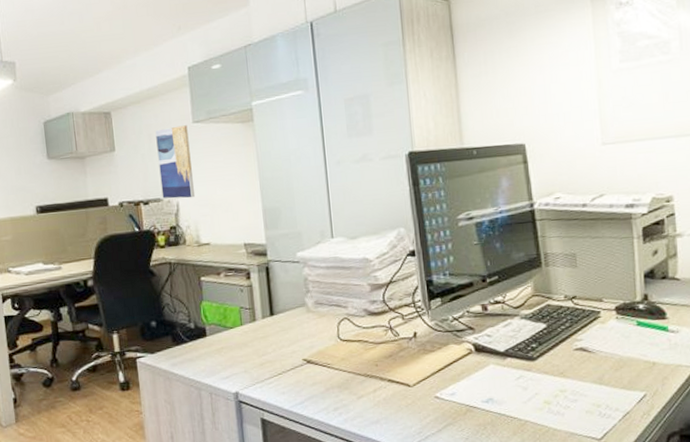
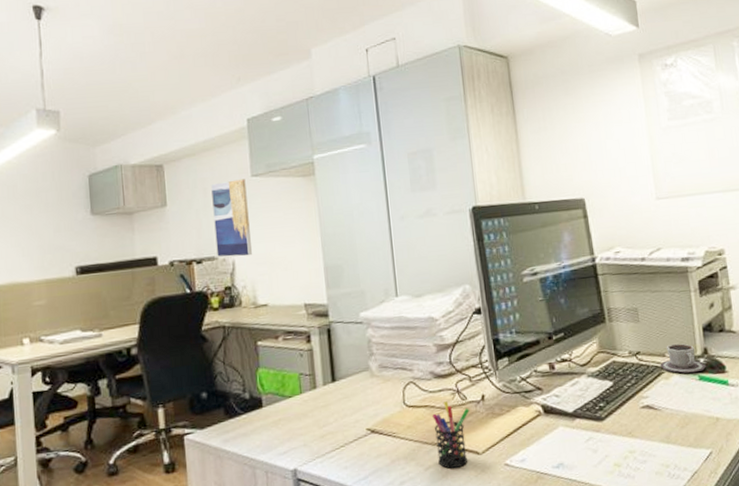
pen holder: none [365,337,402,398] -> present [432,401,470,469]
cup: none [596,289,646,319] -> present [660,343,707,374]

